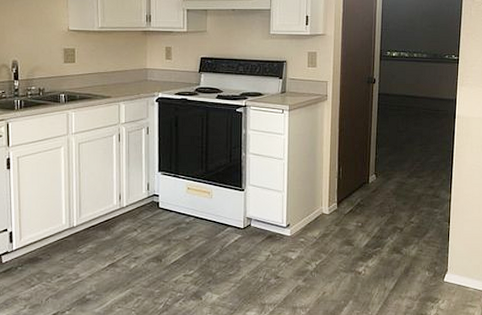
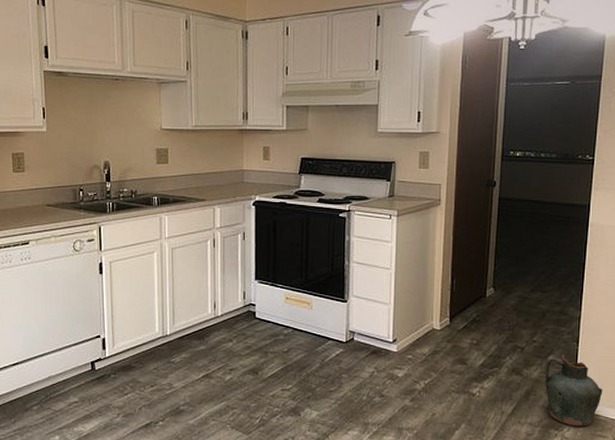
ceramic jug: none [421,233,472,298] -> present [544,354,603,426]

